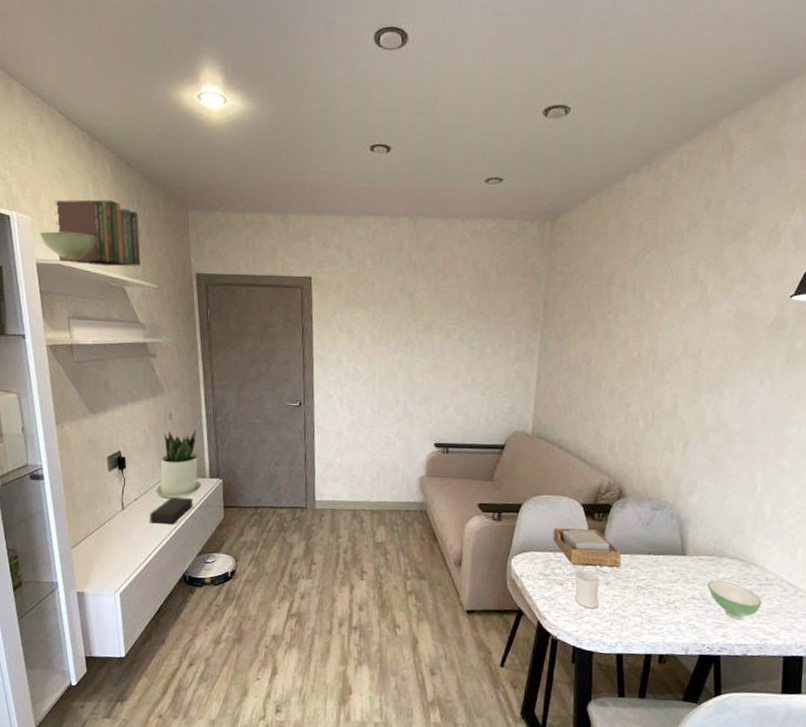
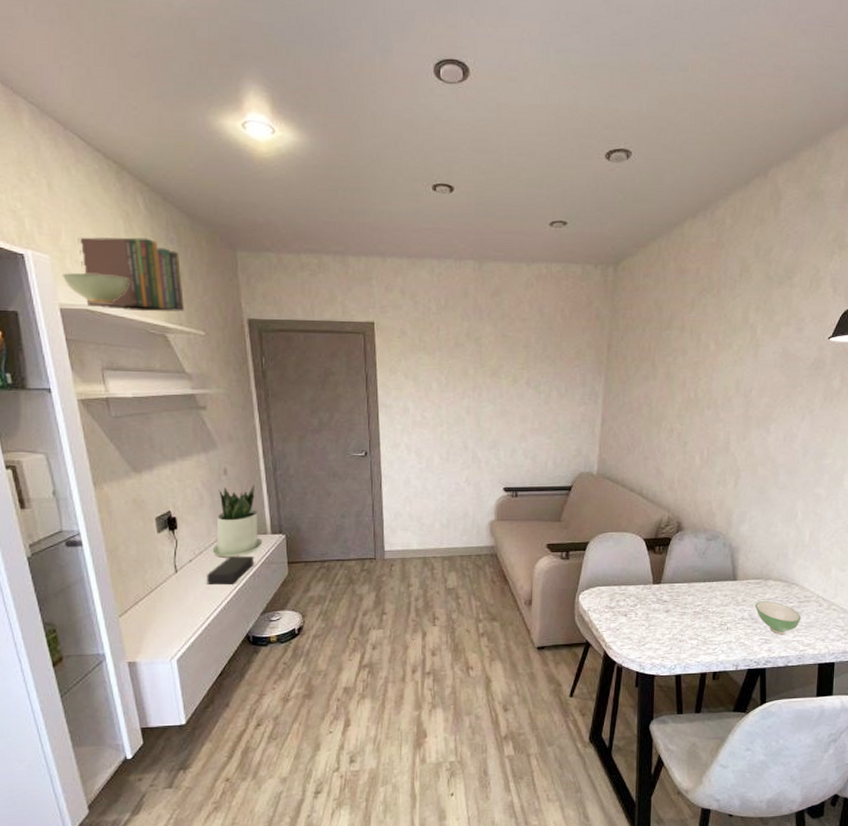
napkin holder: present [552,528,621,567] -> none [617,562,679,596]
mug: present [574,569,600,609] -> none [637,599,661,636]

